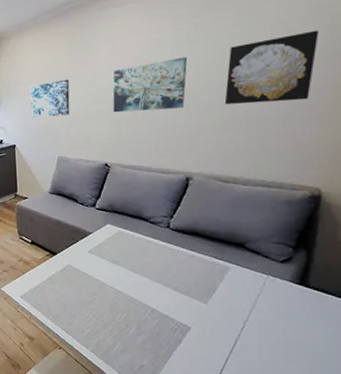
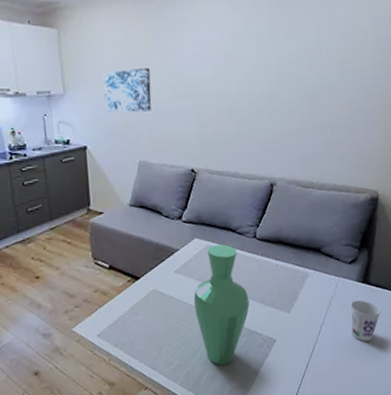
vase: none [106,232,162,342] -> present [194,244,250,366]
wall art: present [112,56,188,113] -> none [198,53,271,111]
wall art: present [224,30,319,105] -> none [303,40,377,108]
cup: none [282,302,325,349] -> present [350,300,381,342]

